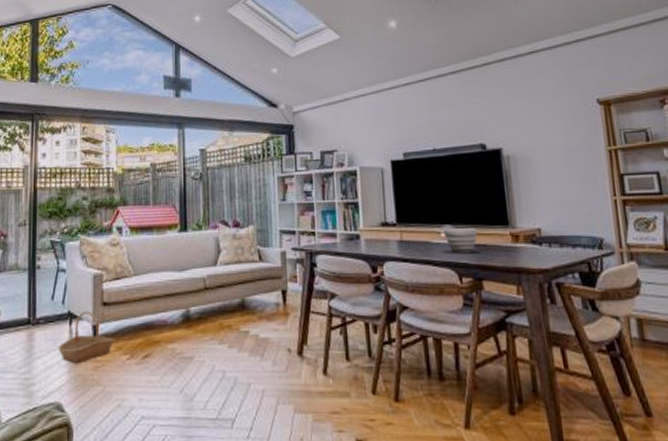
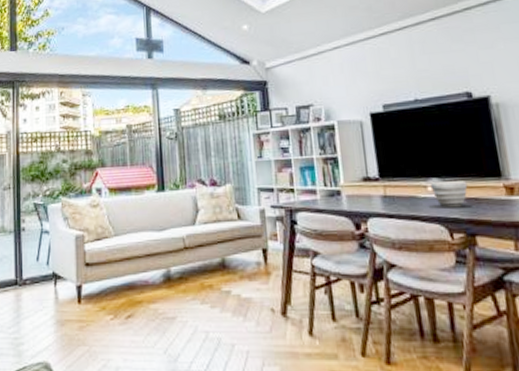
basket: present [58,311,114,364] -> none [44,272,98,324]

